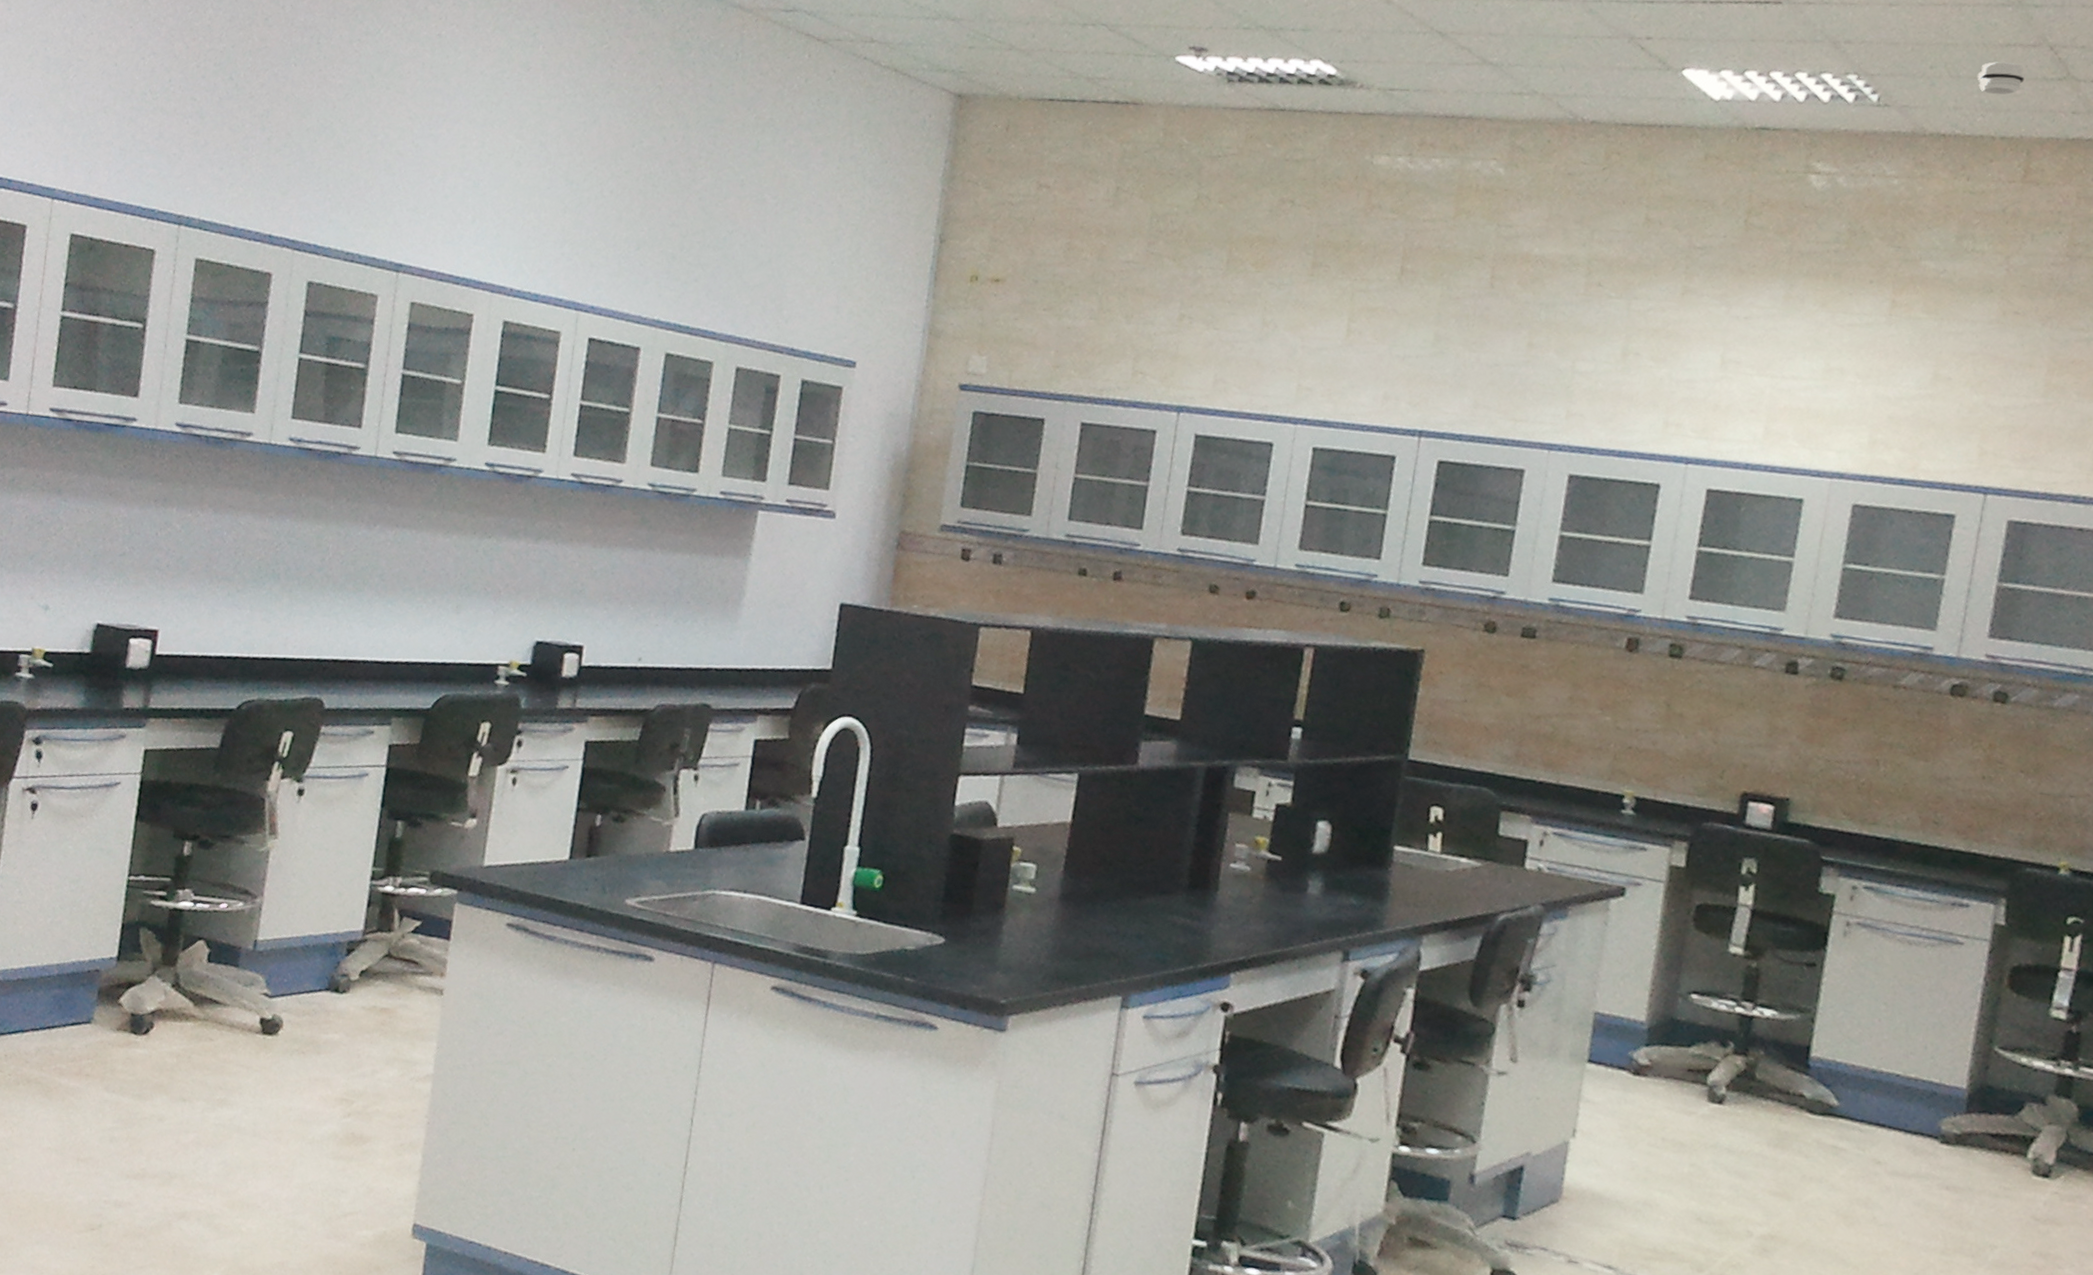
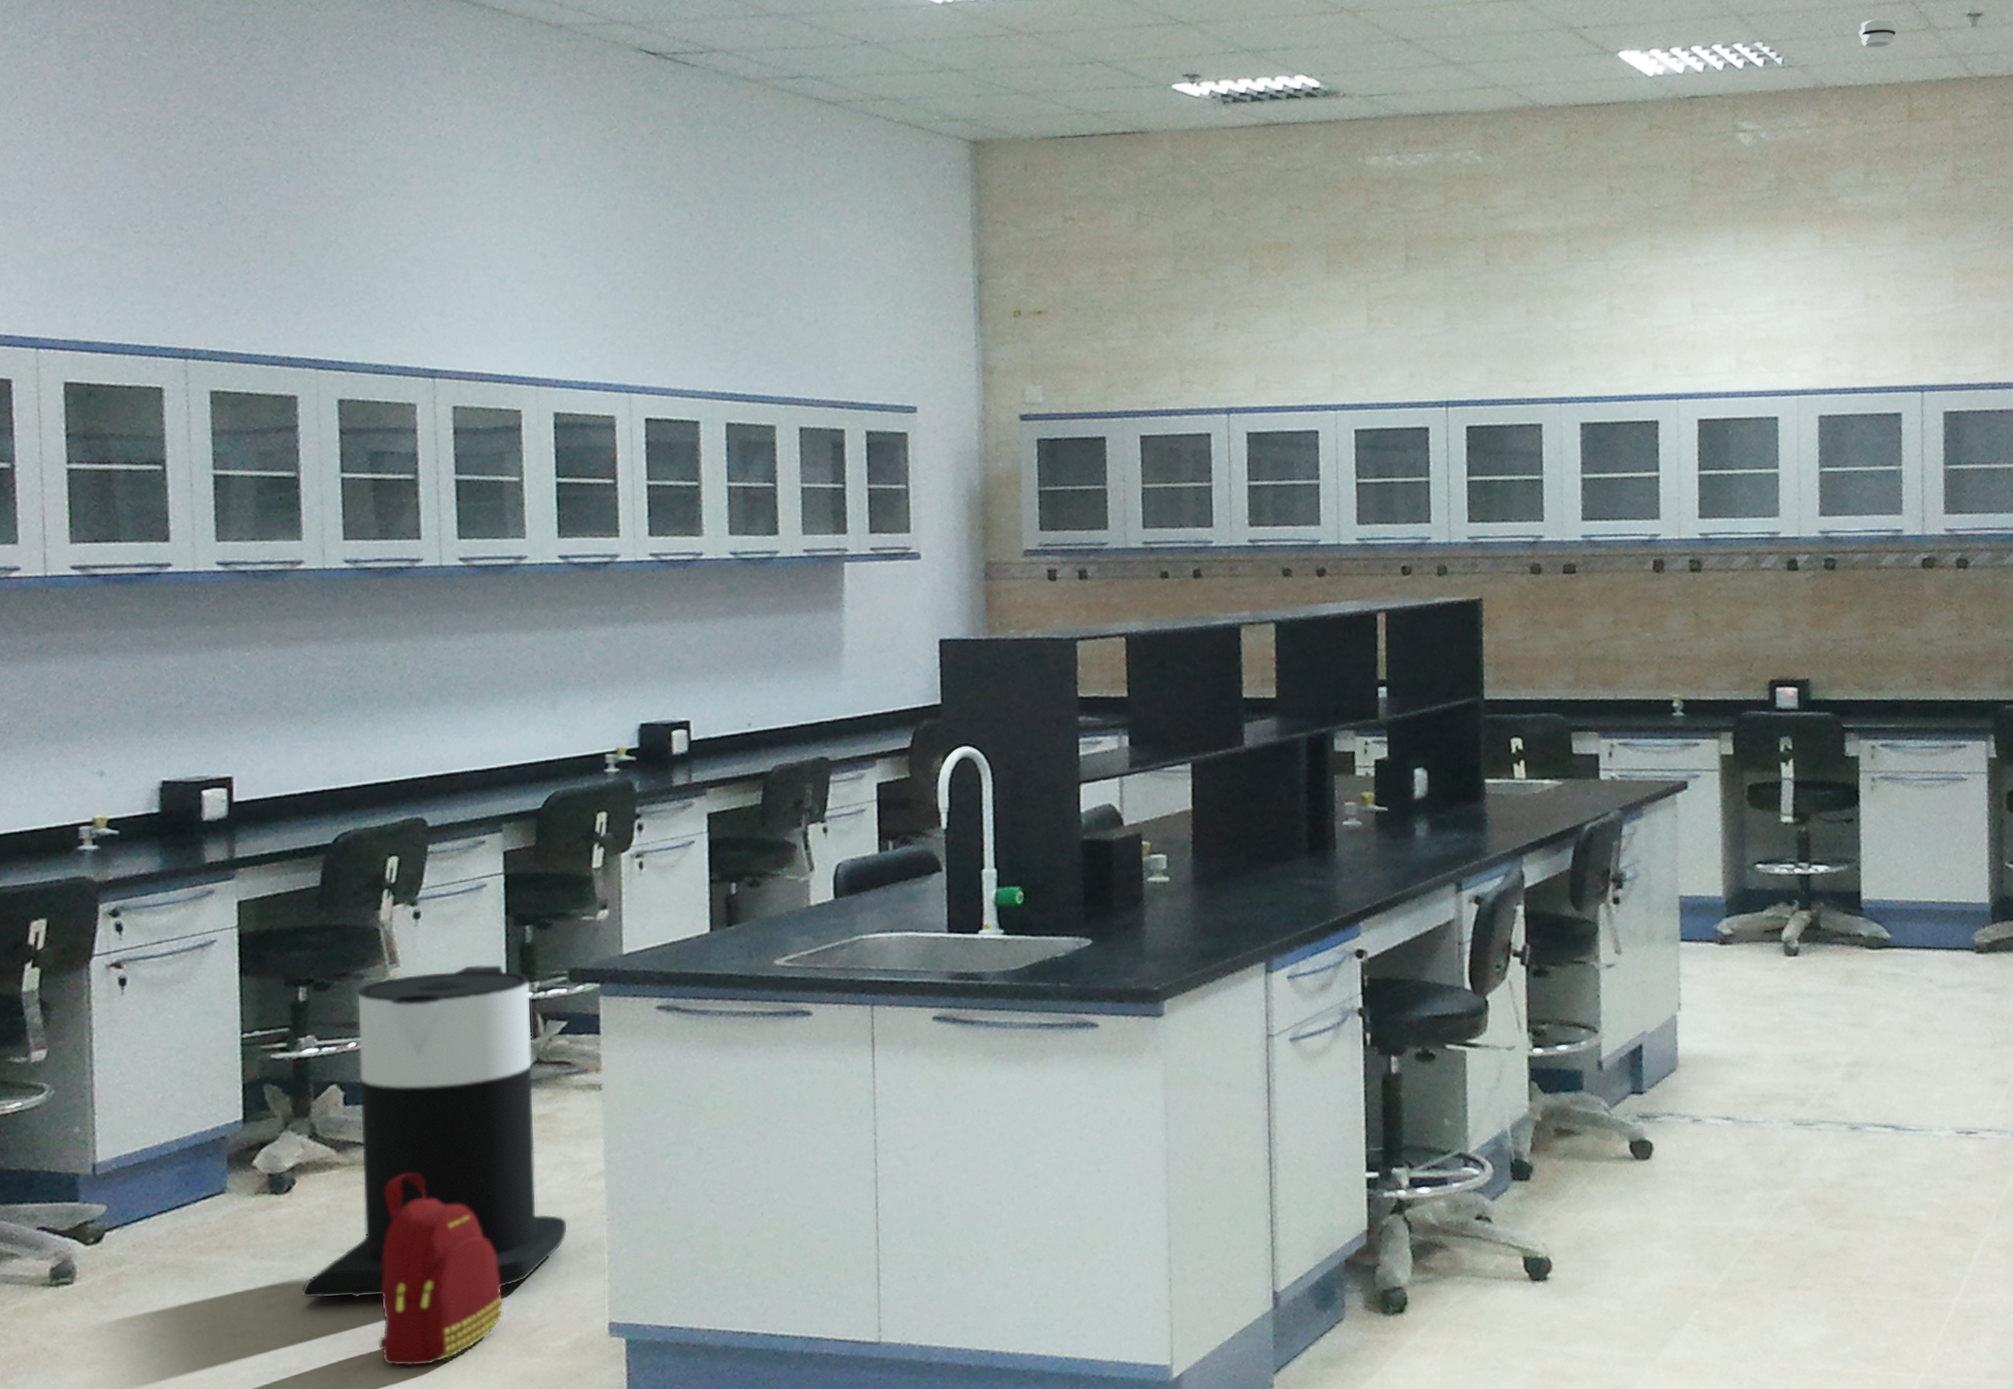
trash can: none [142,848,393,1169] -> present [301,965,568,1299]
backpack: none [201,1038,321,1227] -> present [378,1173,503,1366]

